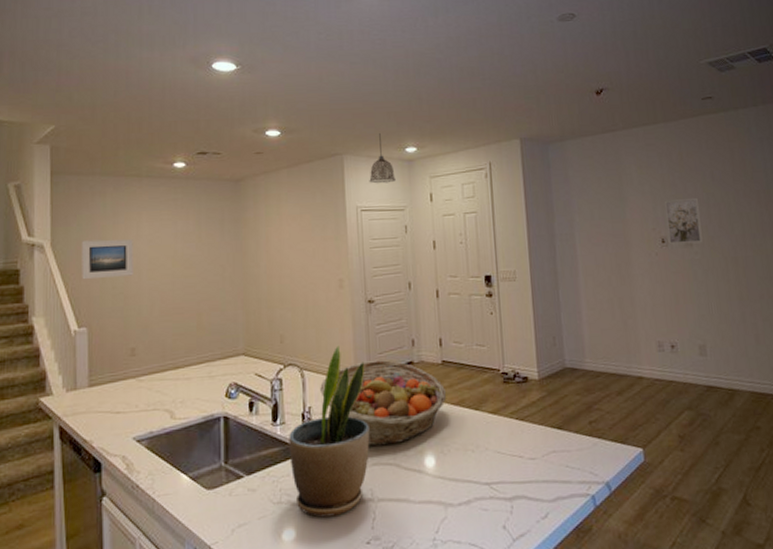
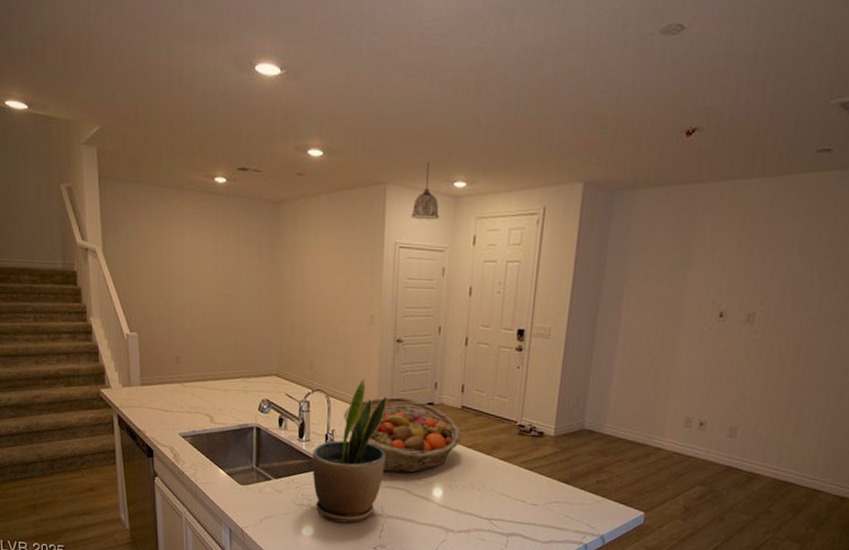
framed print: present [82,239,133,280] -> none [130,250,177,289]
wall art: present [664,197,703,245] -> none [726,270,777,322]

